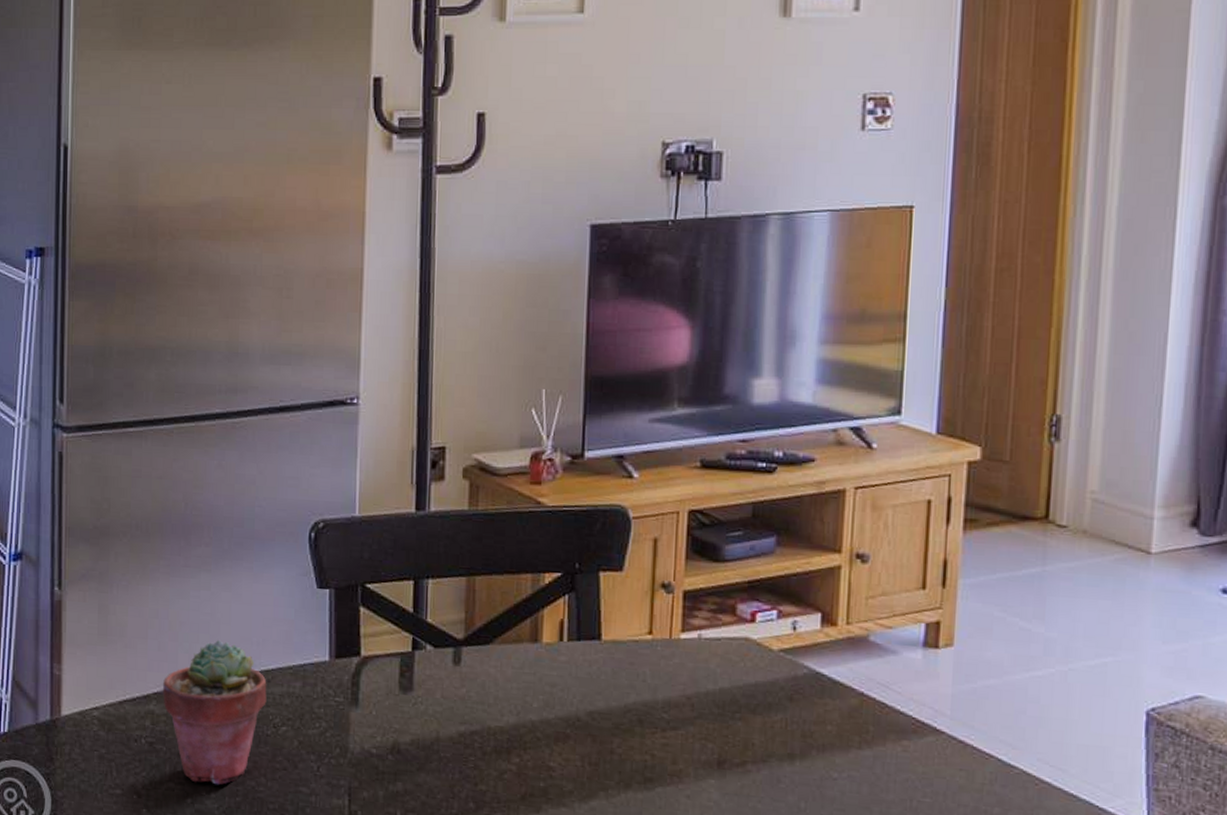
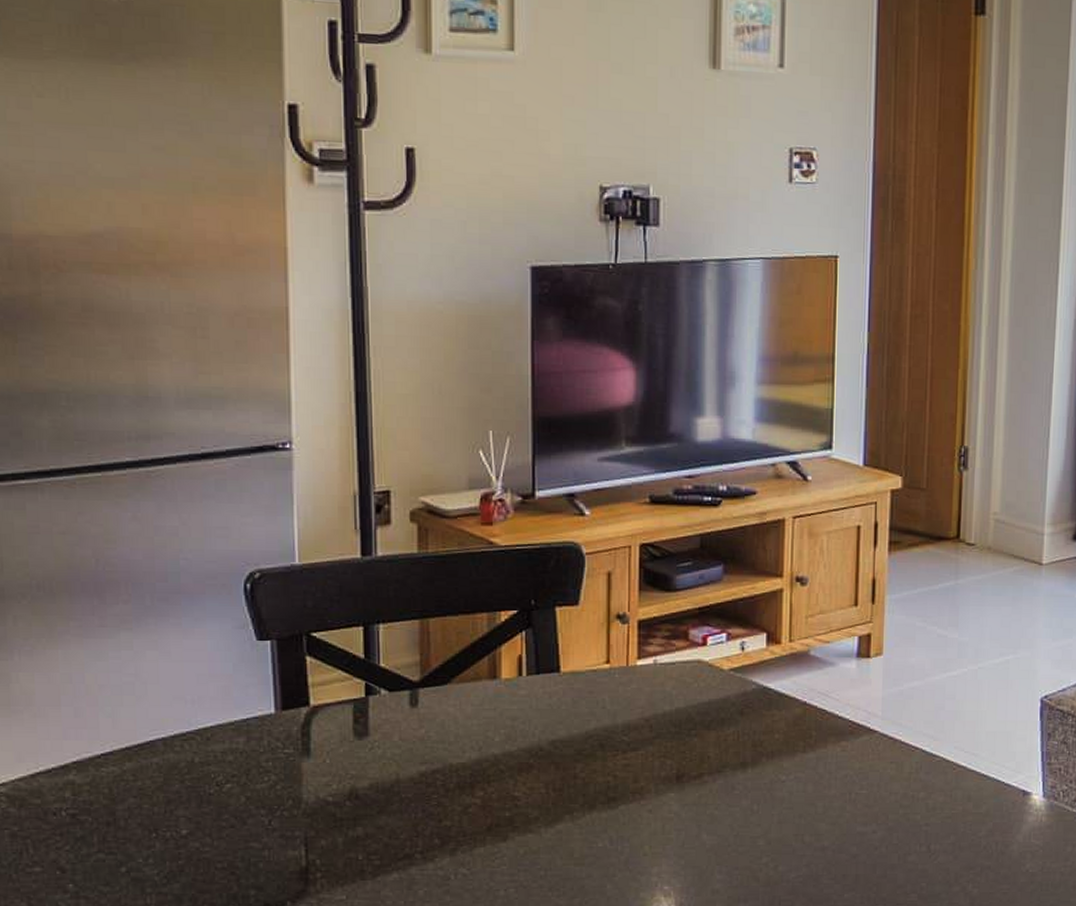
potted succulent: present [162,640,267,785] -> none [82,701,207,850]

